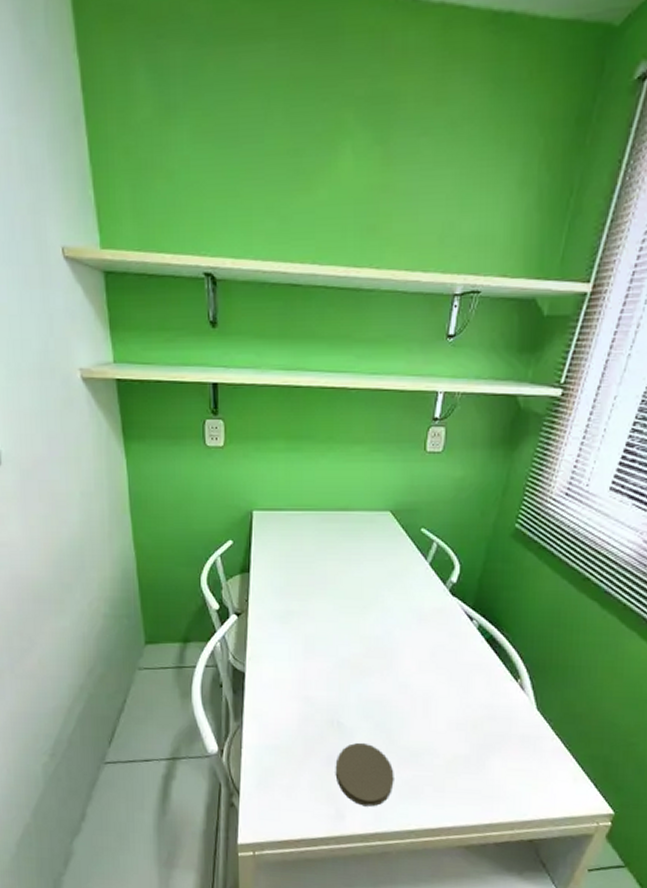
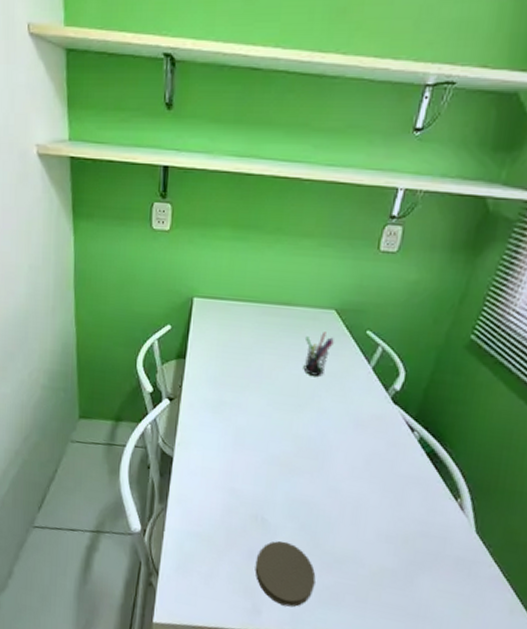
pen holder: none [364,533,391,577] -> present [303,332,334,376]

